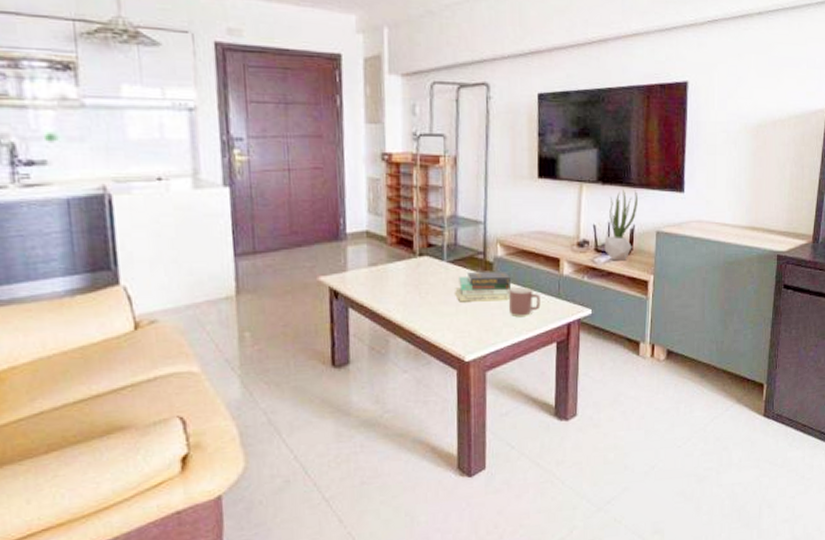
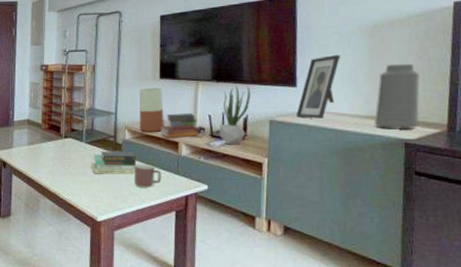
vase: none [513,189,543,247] -> present [139,87,164,132]
books: none [539,223,583,254] -> present [161,113,199,138]
picture frame: none [682,156,726,229] -> present [295,54,340,119]
vase: none [753,169,794,241] -> present [375,63,420,130]

